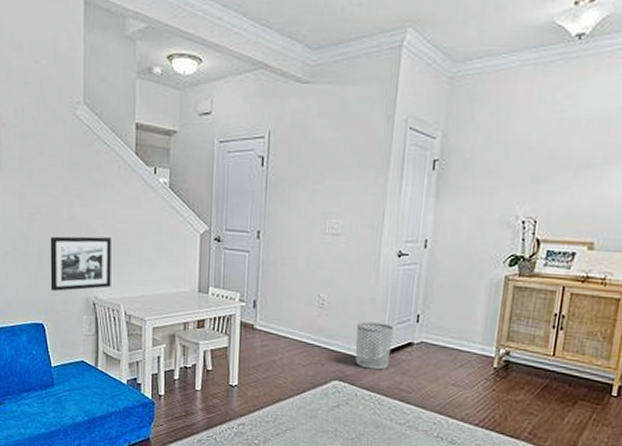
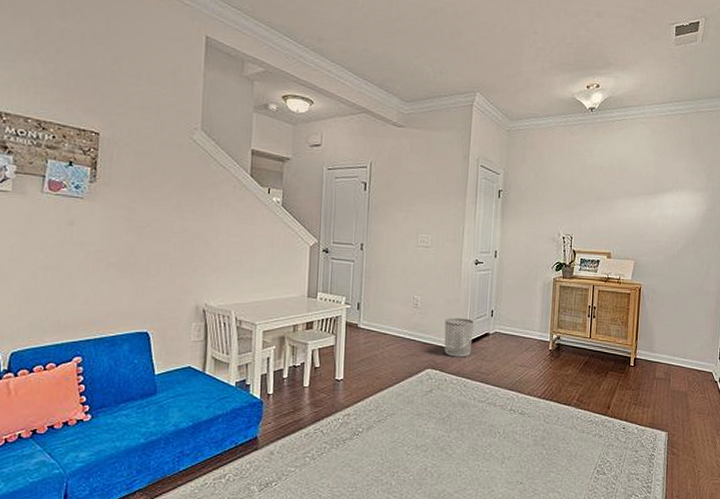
picture frame: present [50,236,111,291] -> none [158,248,224,300]

